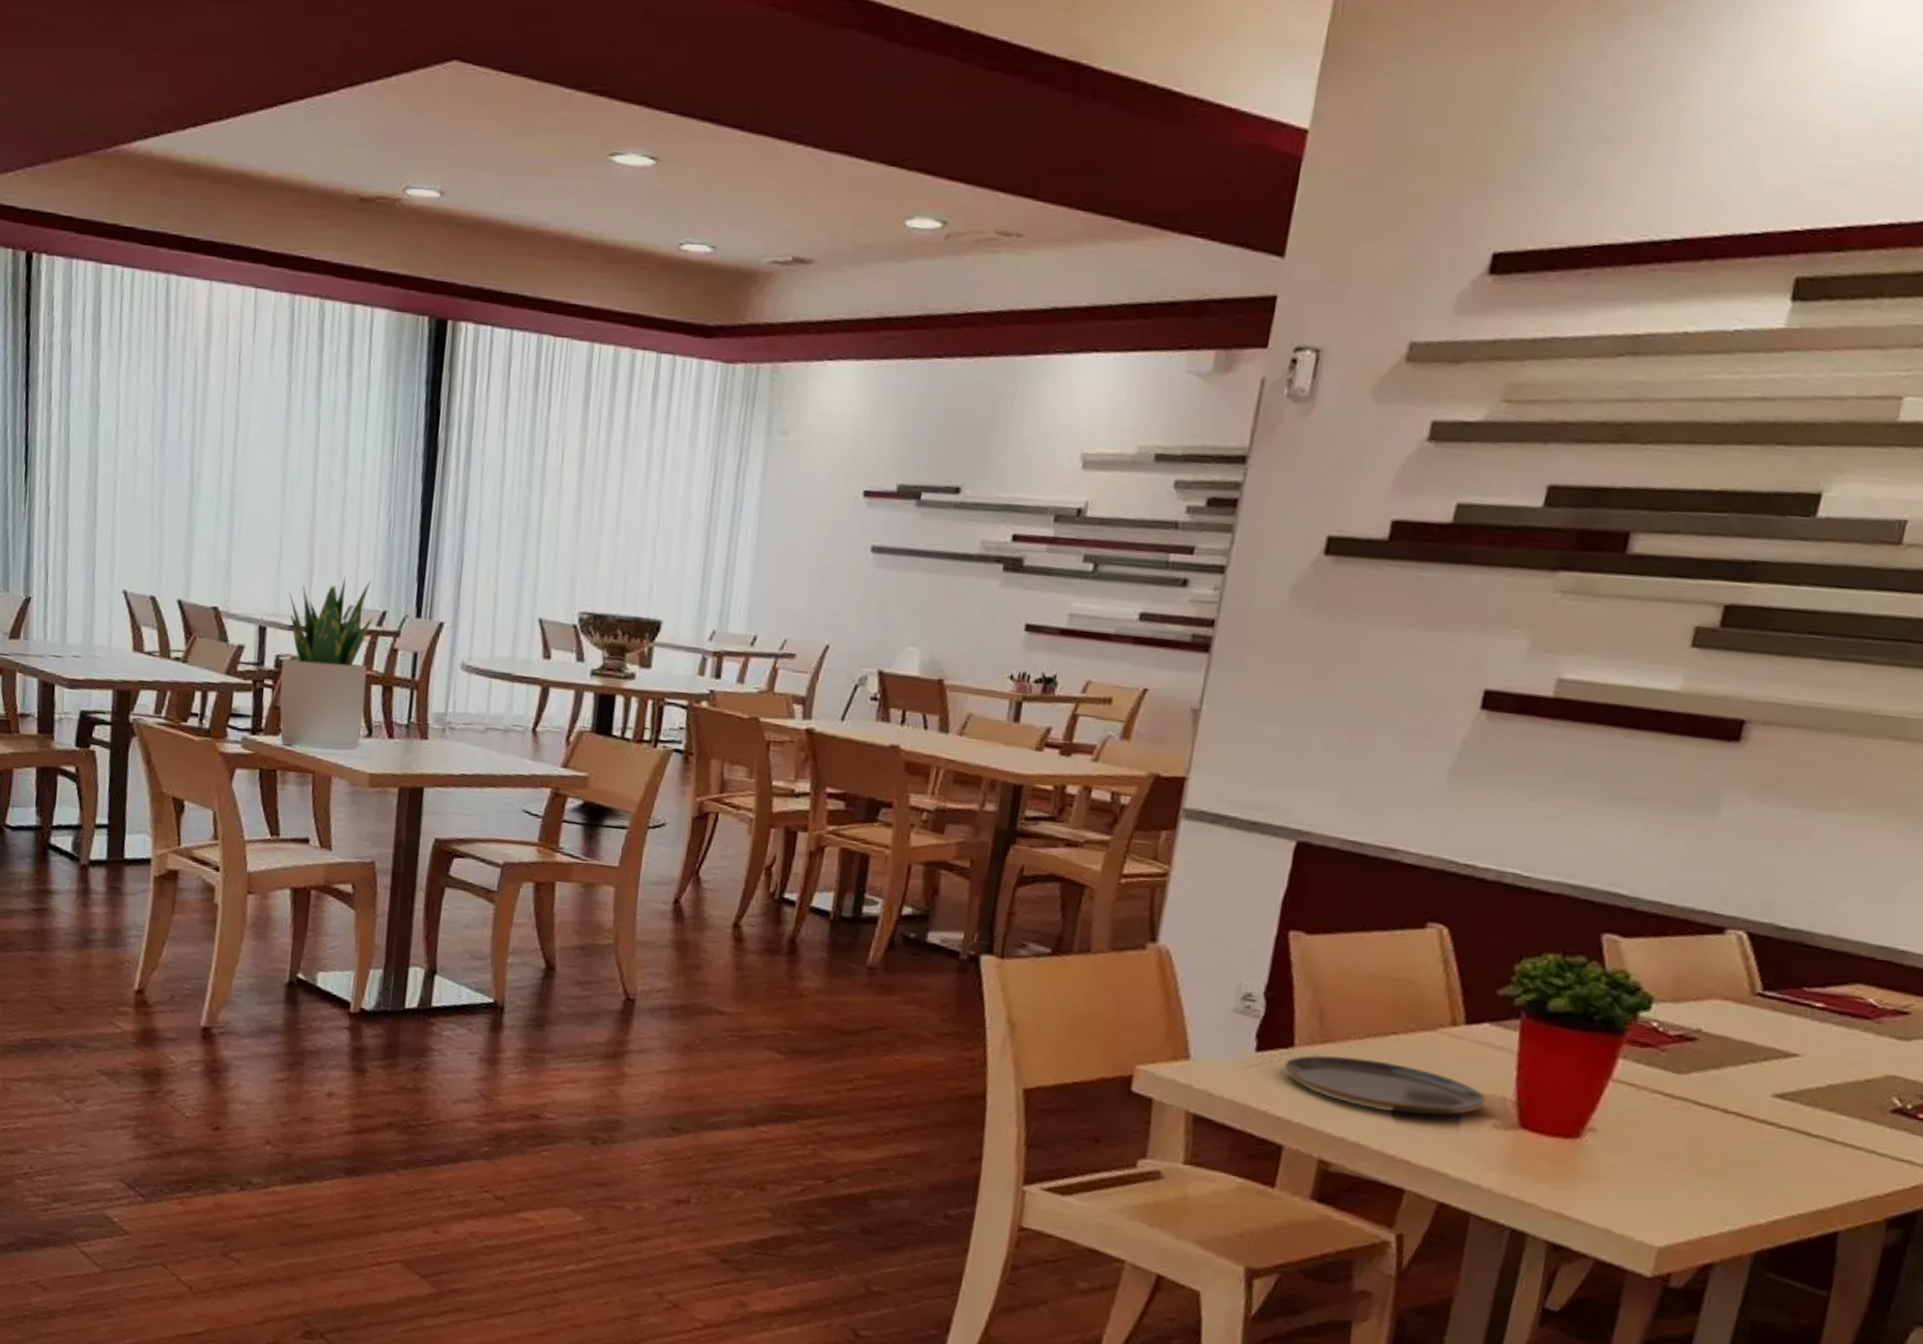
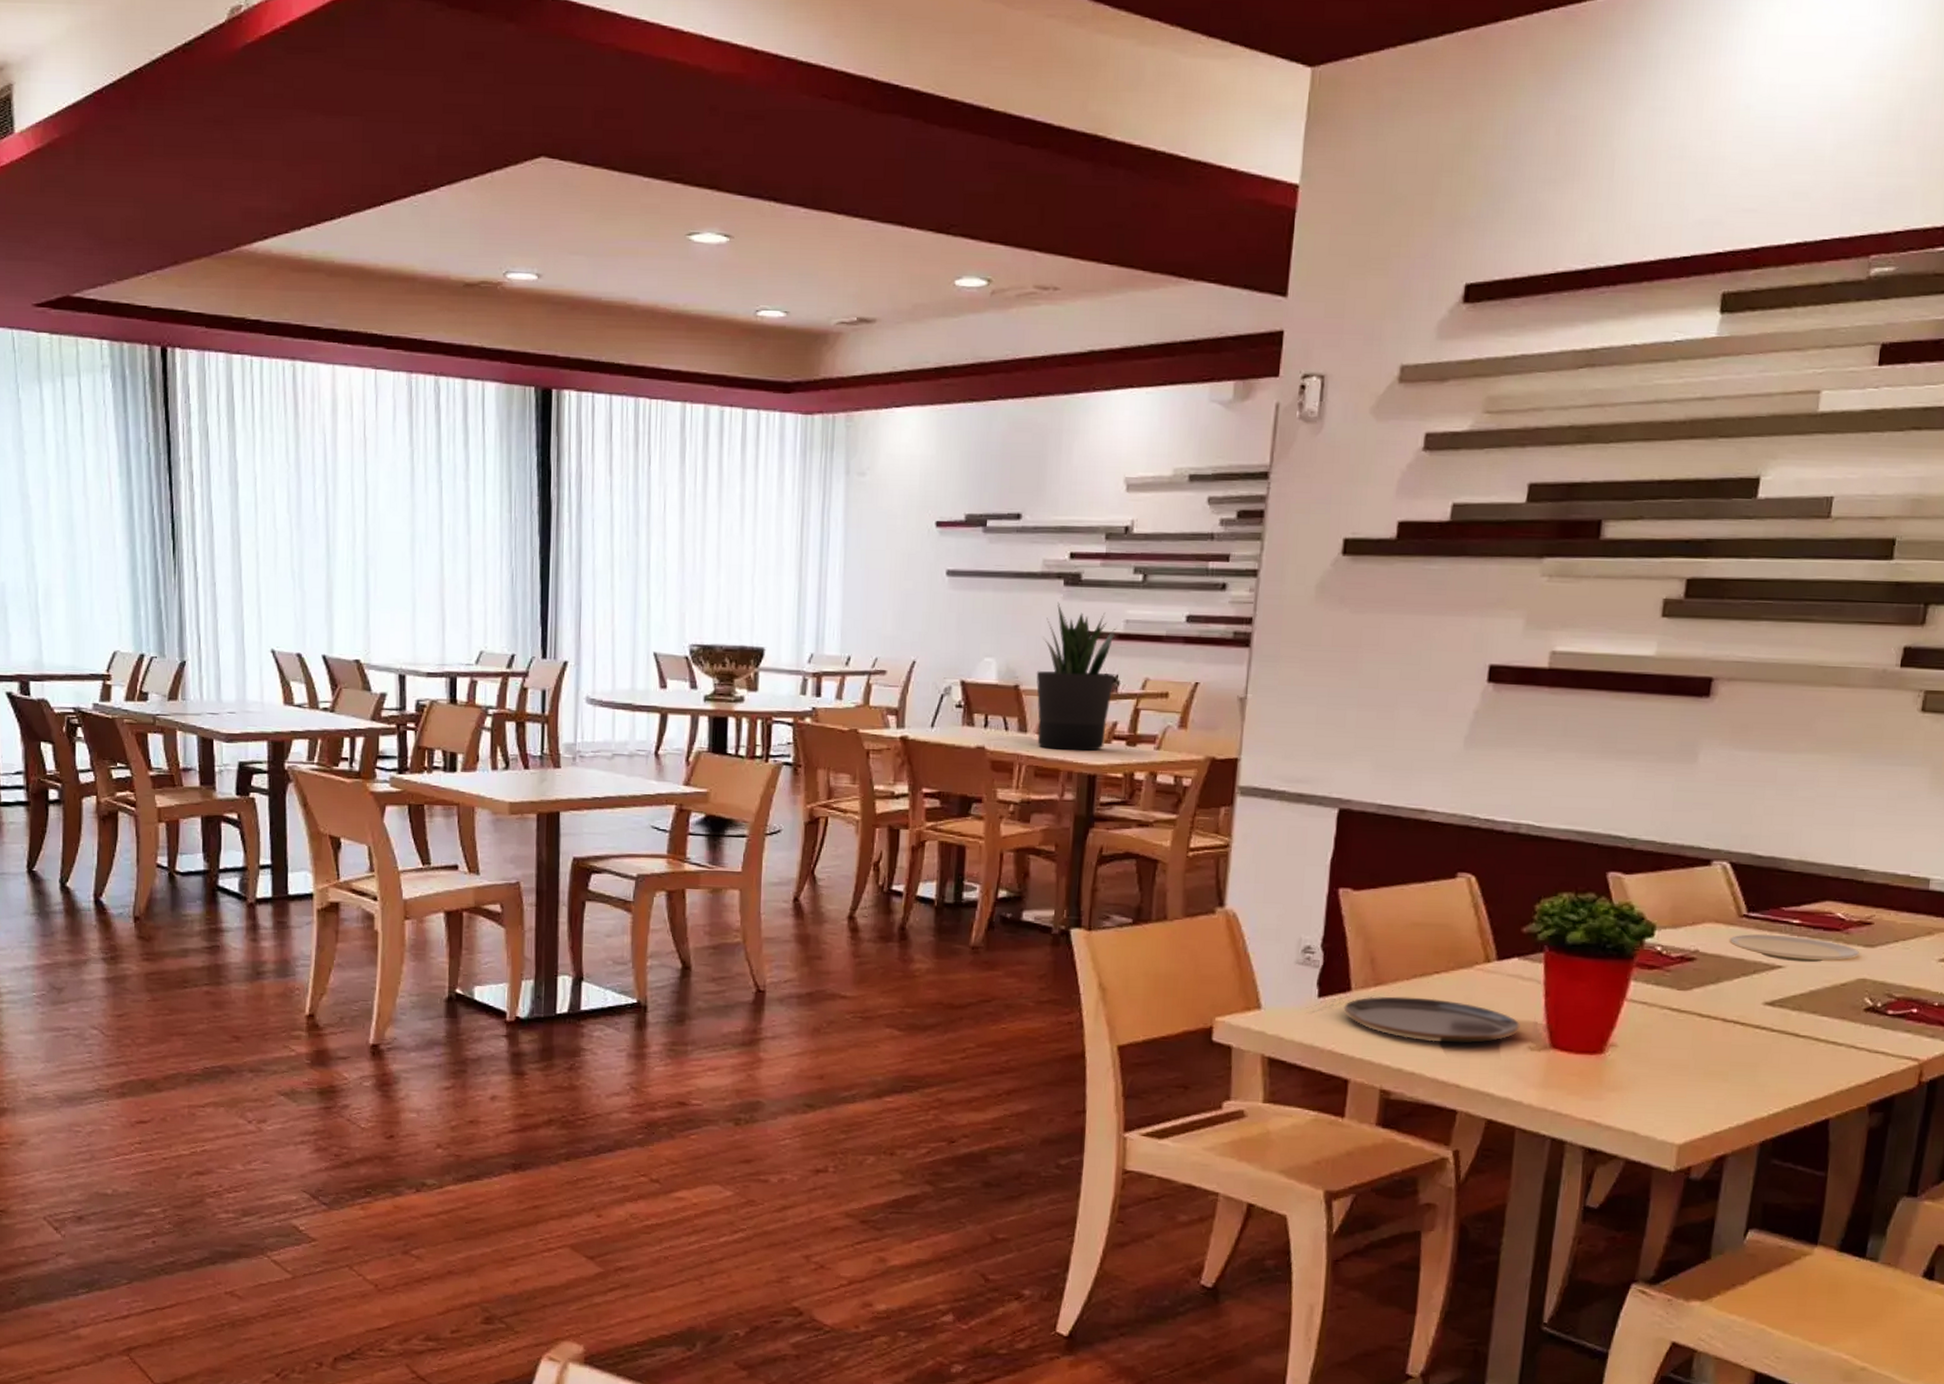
planter: present [279,576,373,751] -> none [422,624,502,783]
planter: none [959,588,1060,758] -> present [1036,601,1117,751]
plate: none [1739,1015,1891,1054] -> present [1730,934,1859,963]

